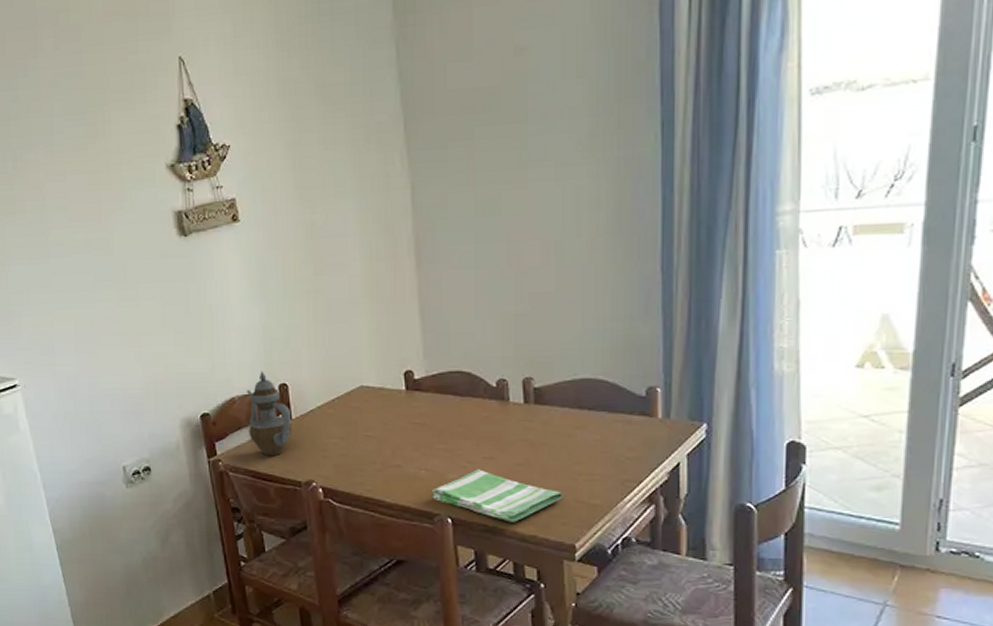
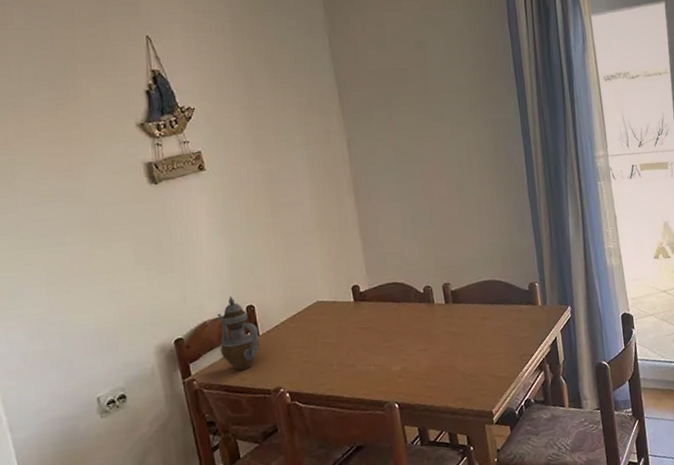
dish towel: present [432,469,564,523] -> none [381,360,481,400]

